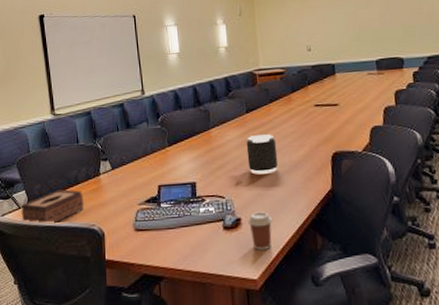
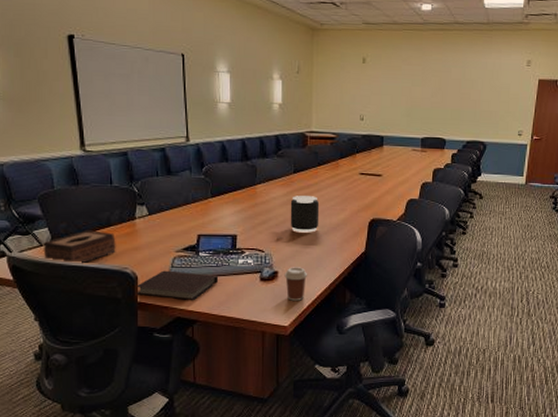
notebook: none [102,224,182,255] -> present [135,270,219,300]

